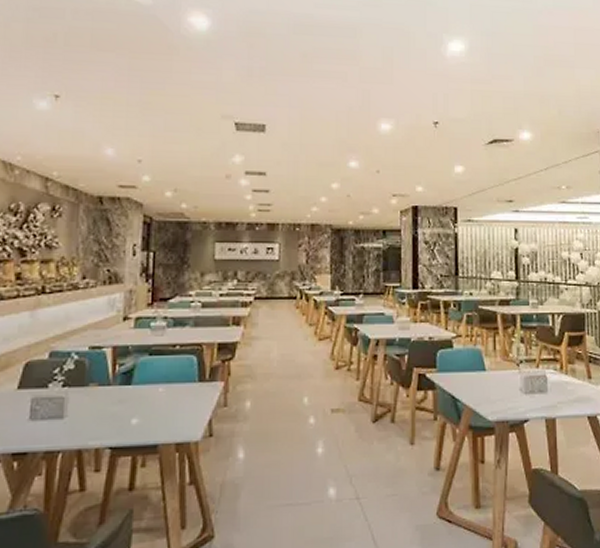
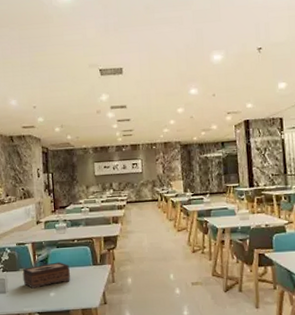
tissue box: none [92,375,166,413] -> present [22,262,71,289]

